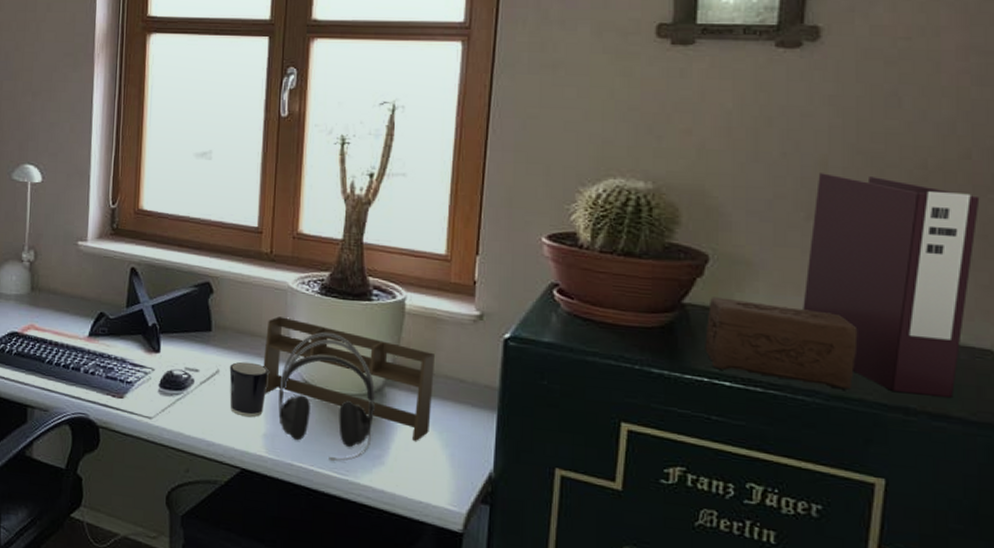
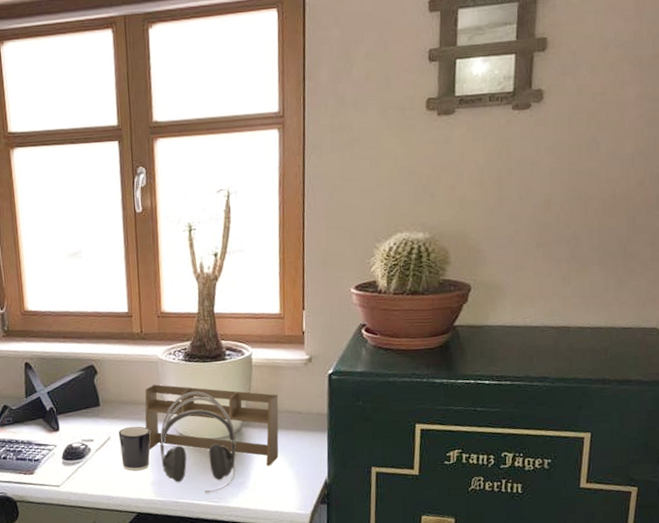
decorative box: present [705,297,858,390] -> none [471,316,572,373]
binder: present [803,173,980,398] -> none [536,207,650,369]

